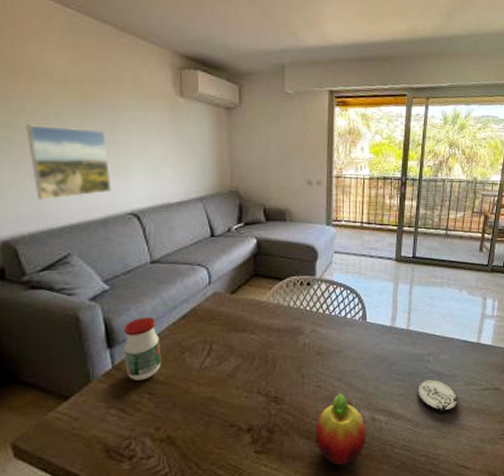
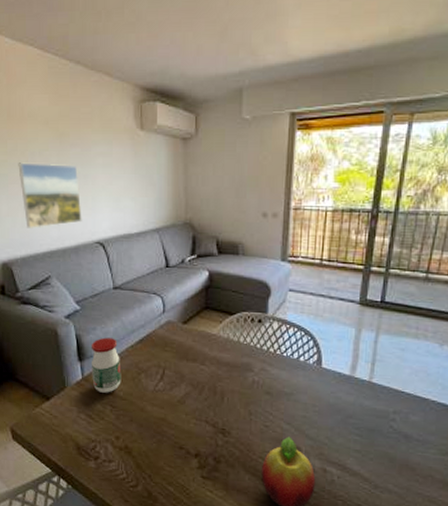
coaster: present [418,379,458,415] -> none [378,440,429,482]

